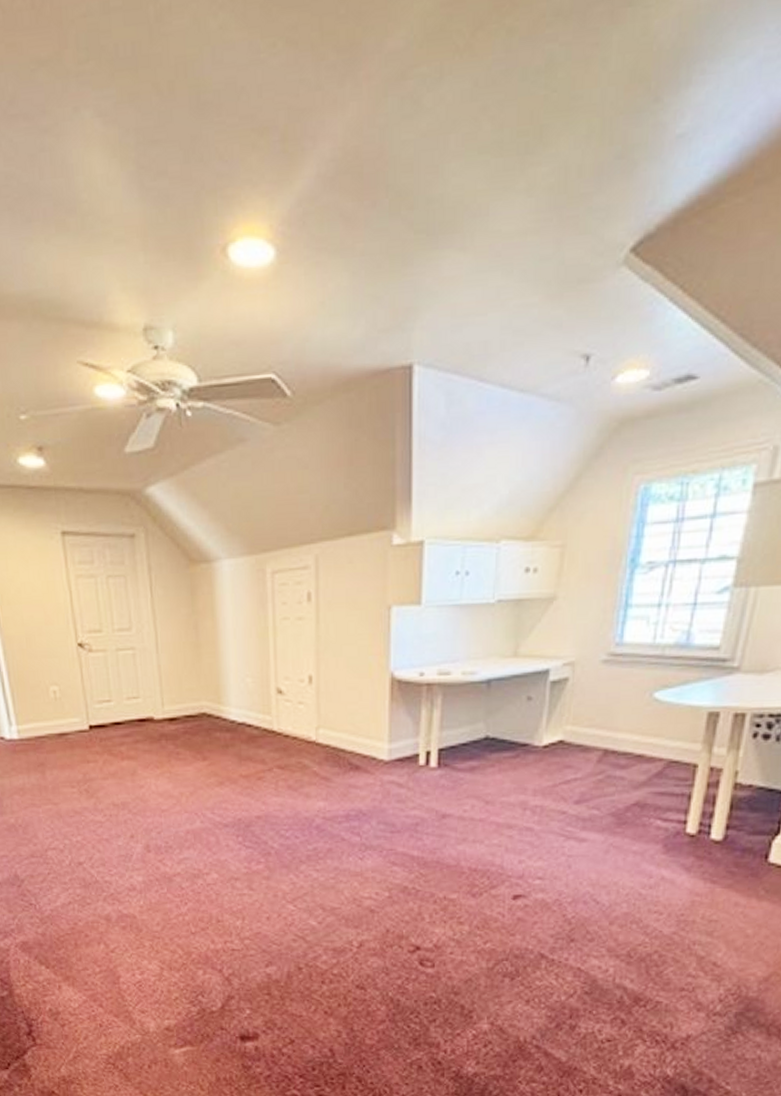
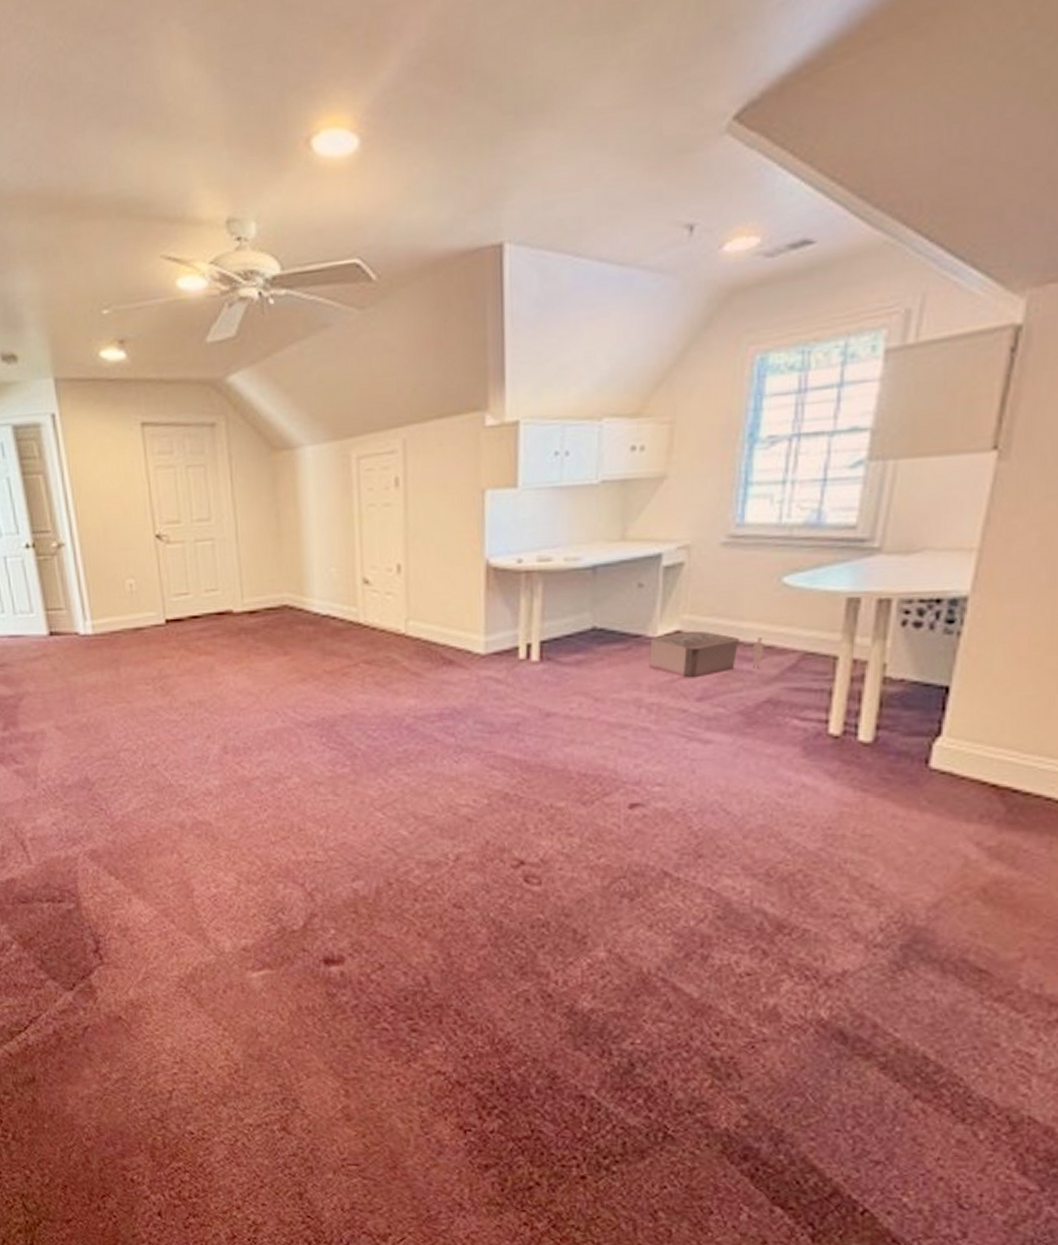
storage bin: none [534,740,635,783] -> present [648,630,764,678]

